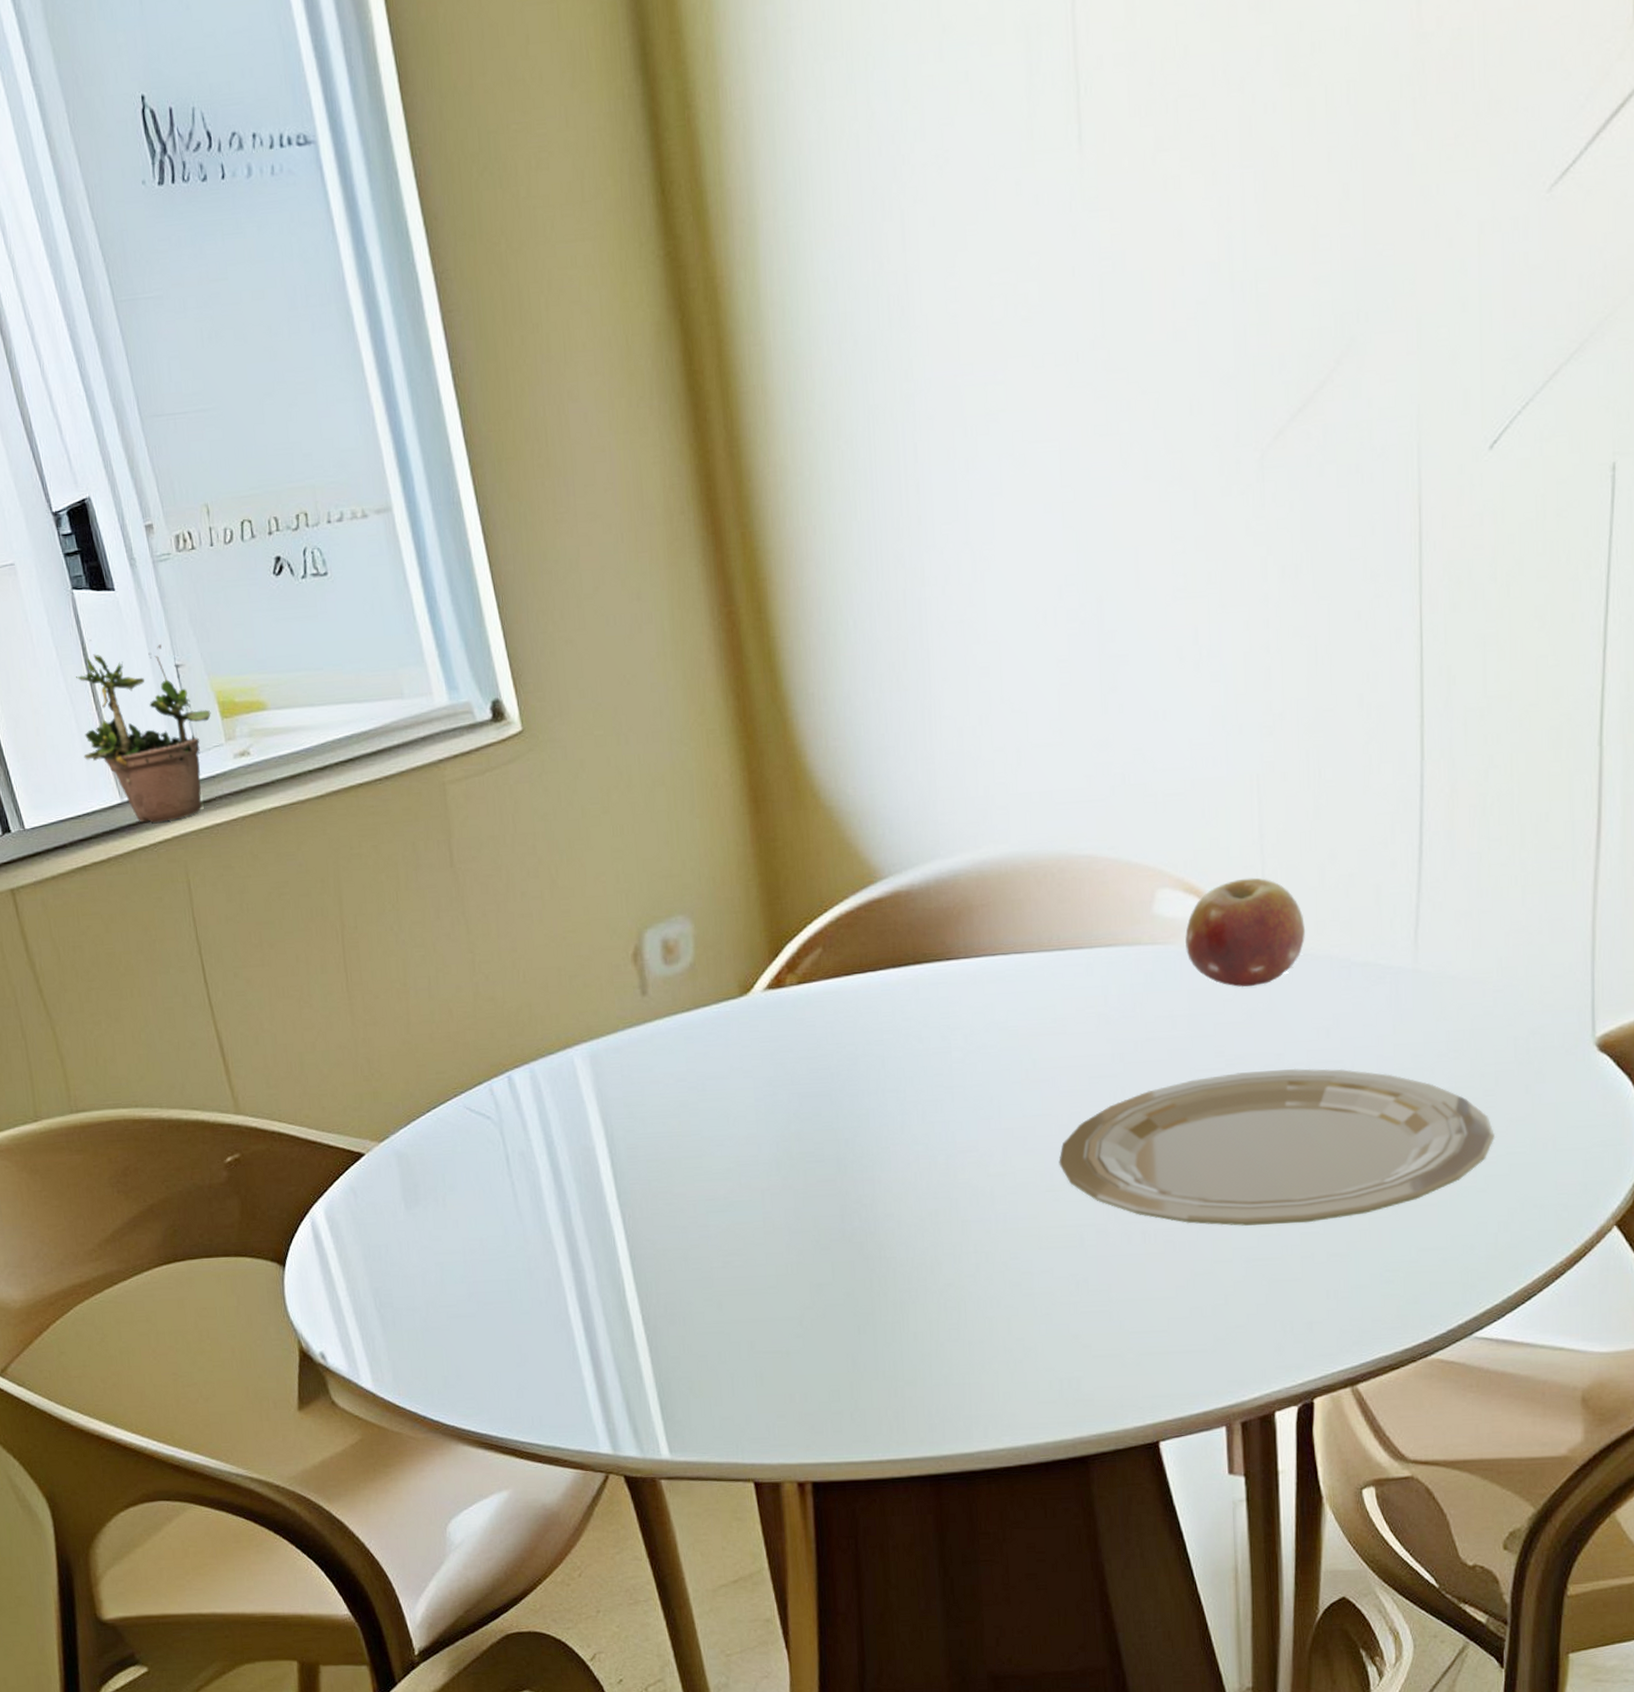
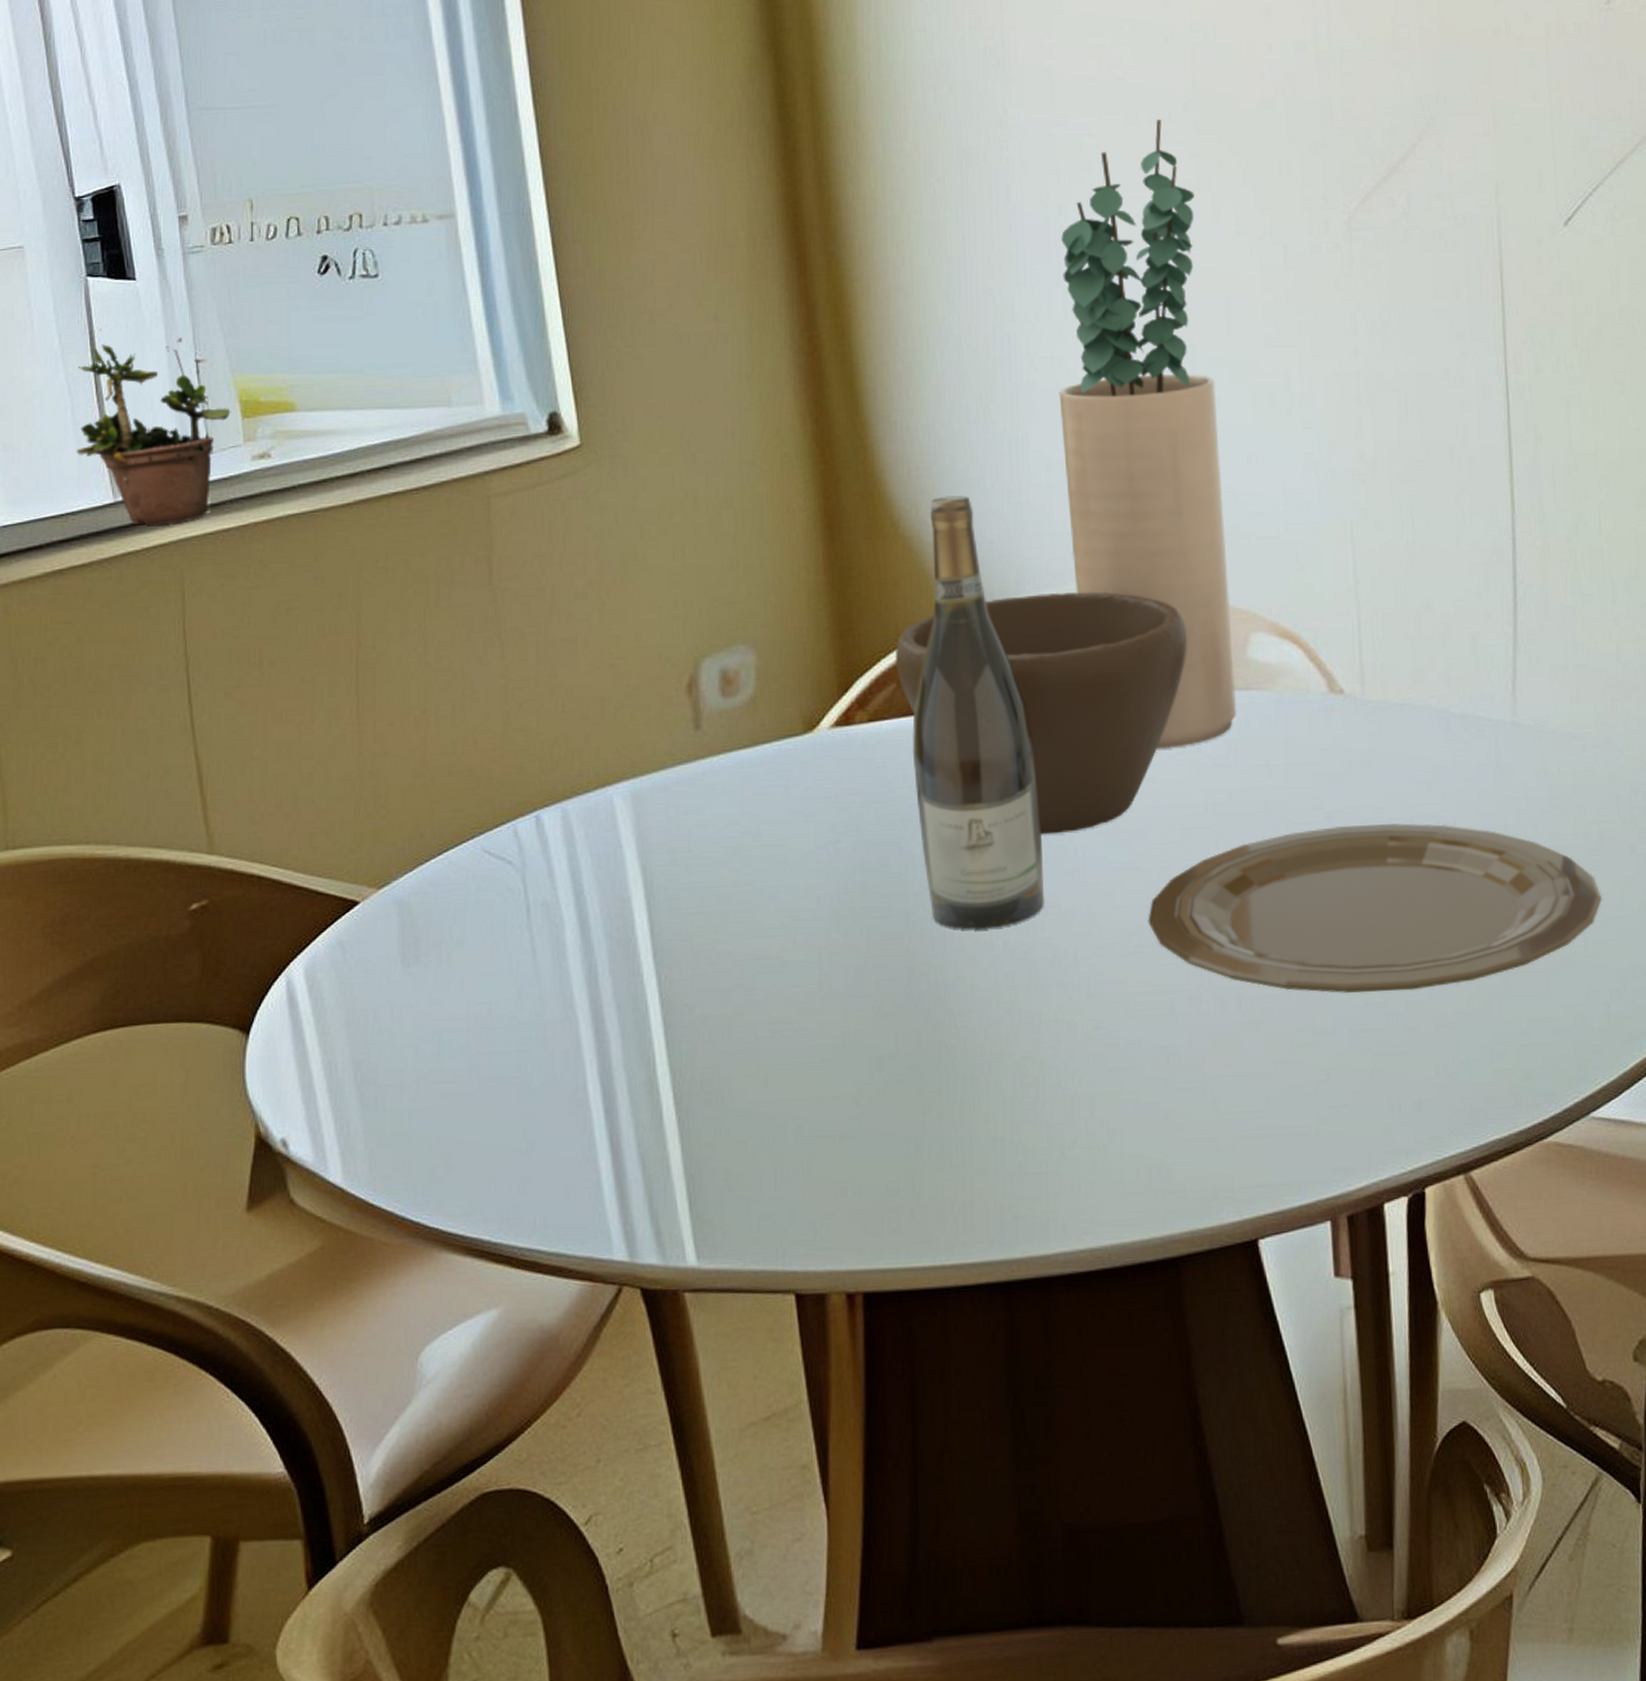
bowl: none [820,854,1096,1085] -> present [895,591,1188,835]
wine bottle: none [838,764,963,1173] -> present [911,494,1044,931]
vase: none [969,361,1143,1003] -> present [1059,120,1237,749]
fruit: present [1185,877,1306,988] -> none [1280,624,1403,737]

